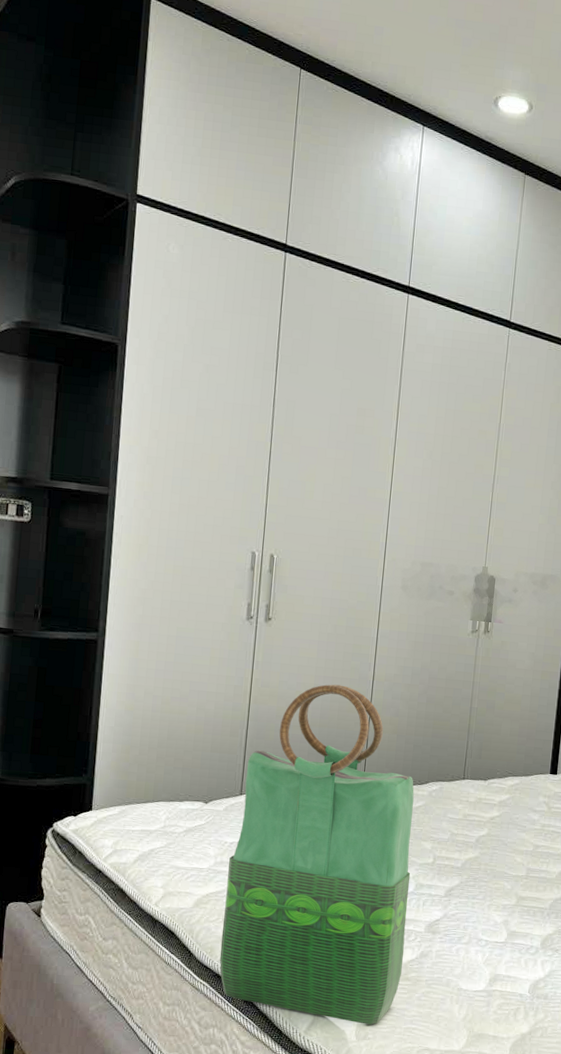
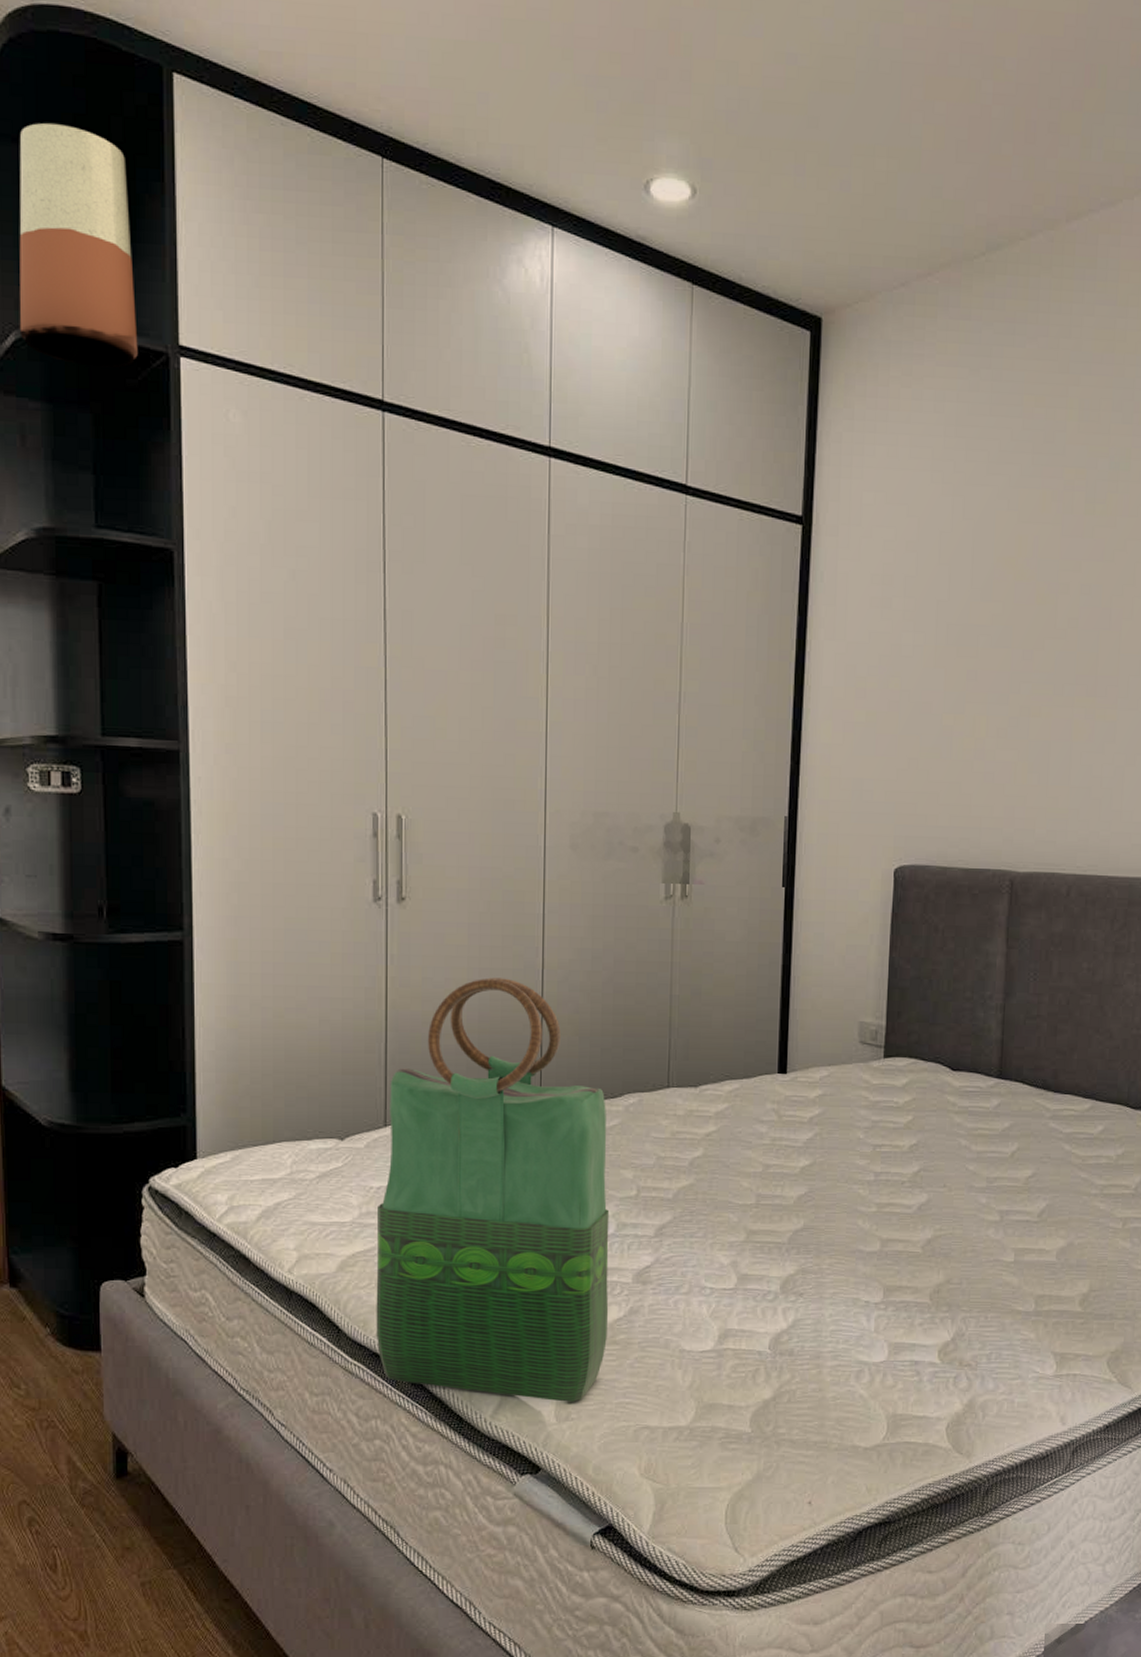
vase: none [18,28,110,208] -> present [19,123,138,368]

